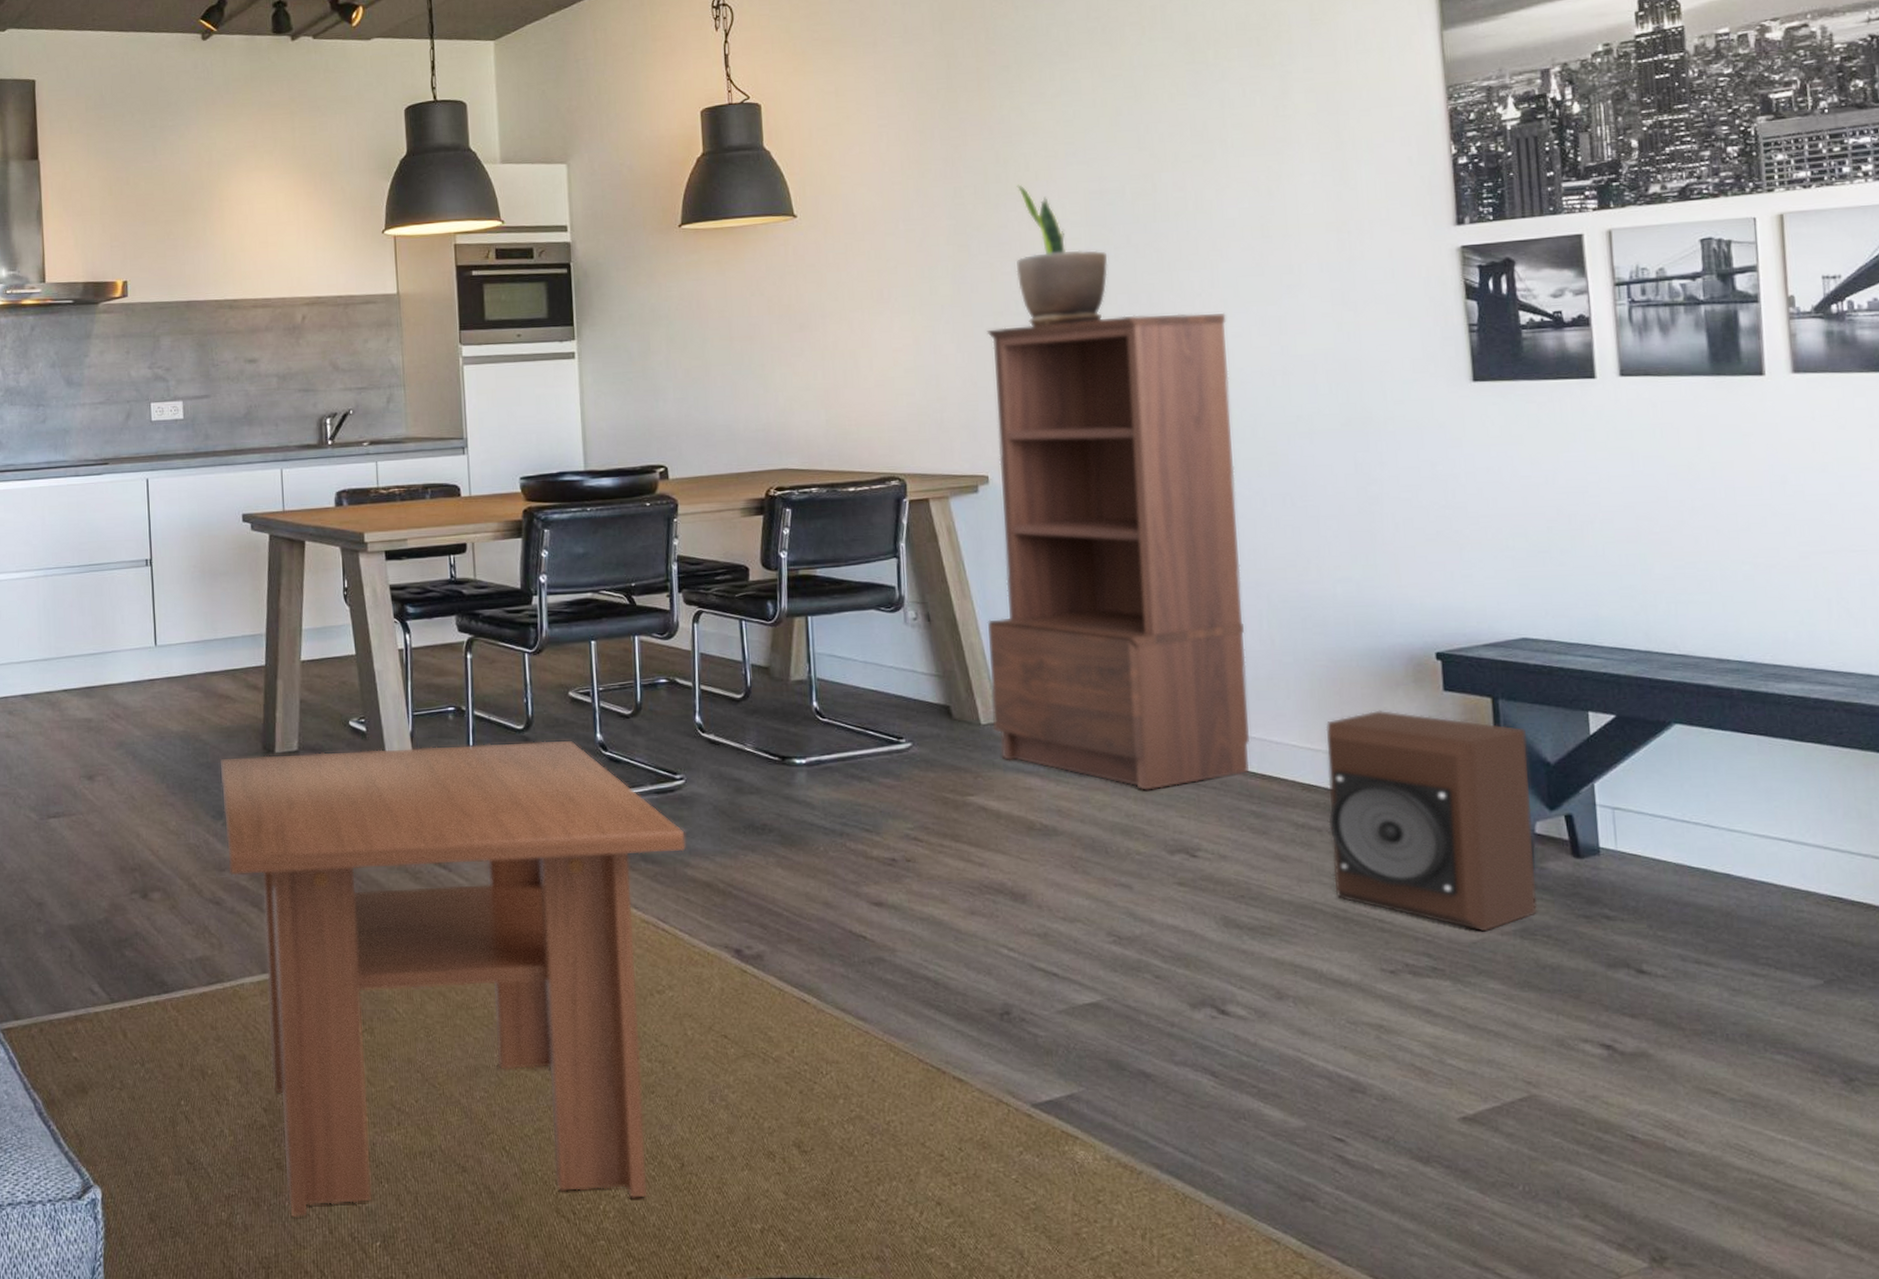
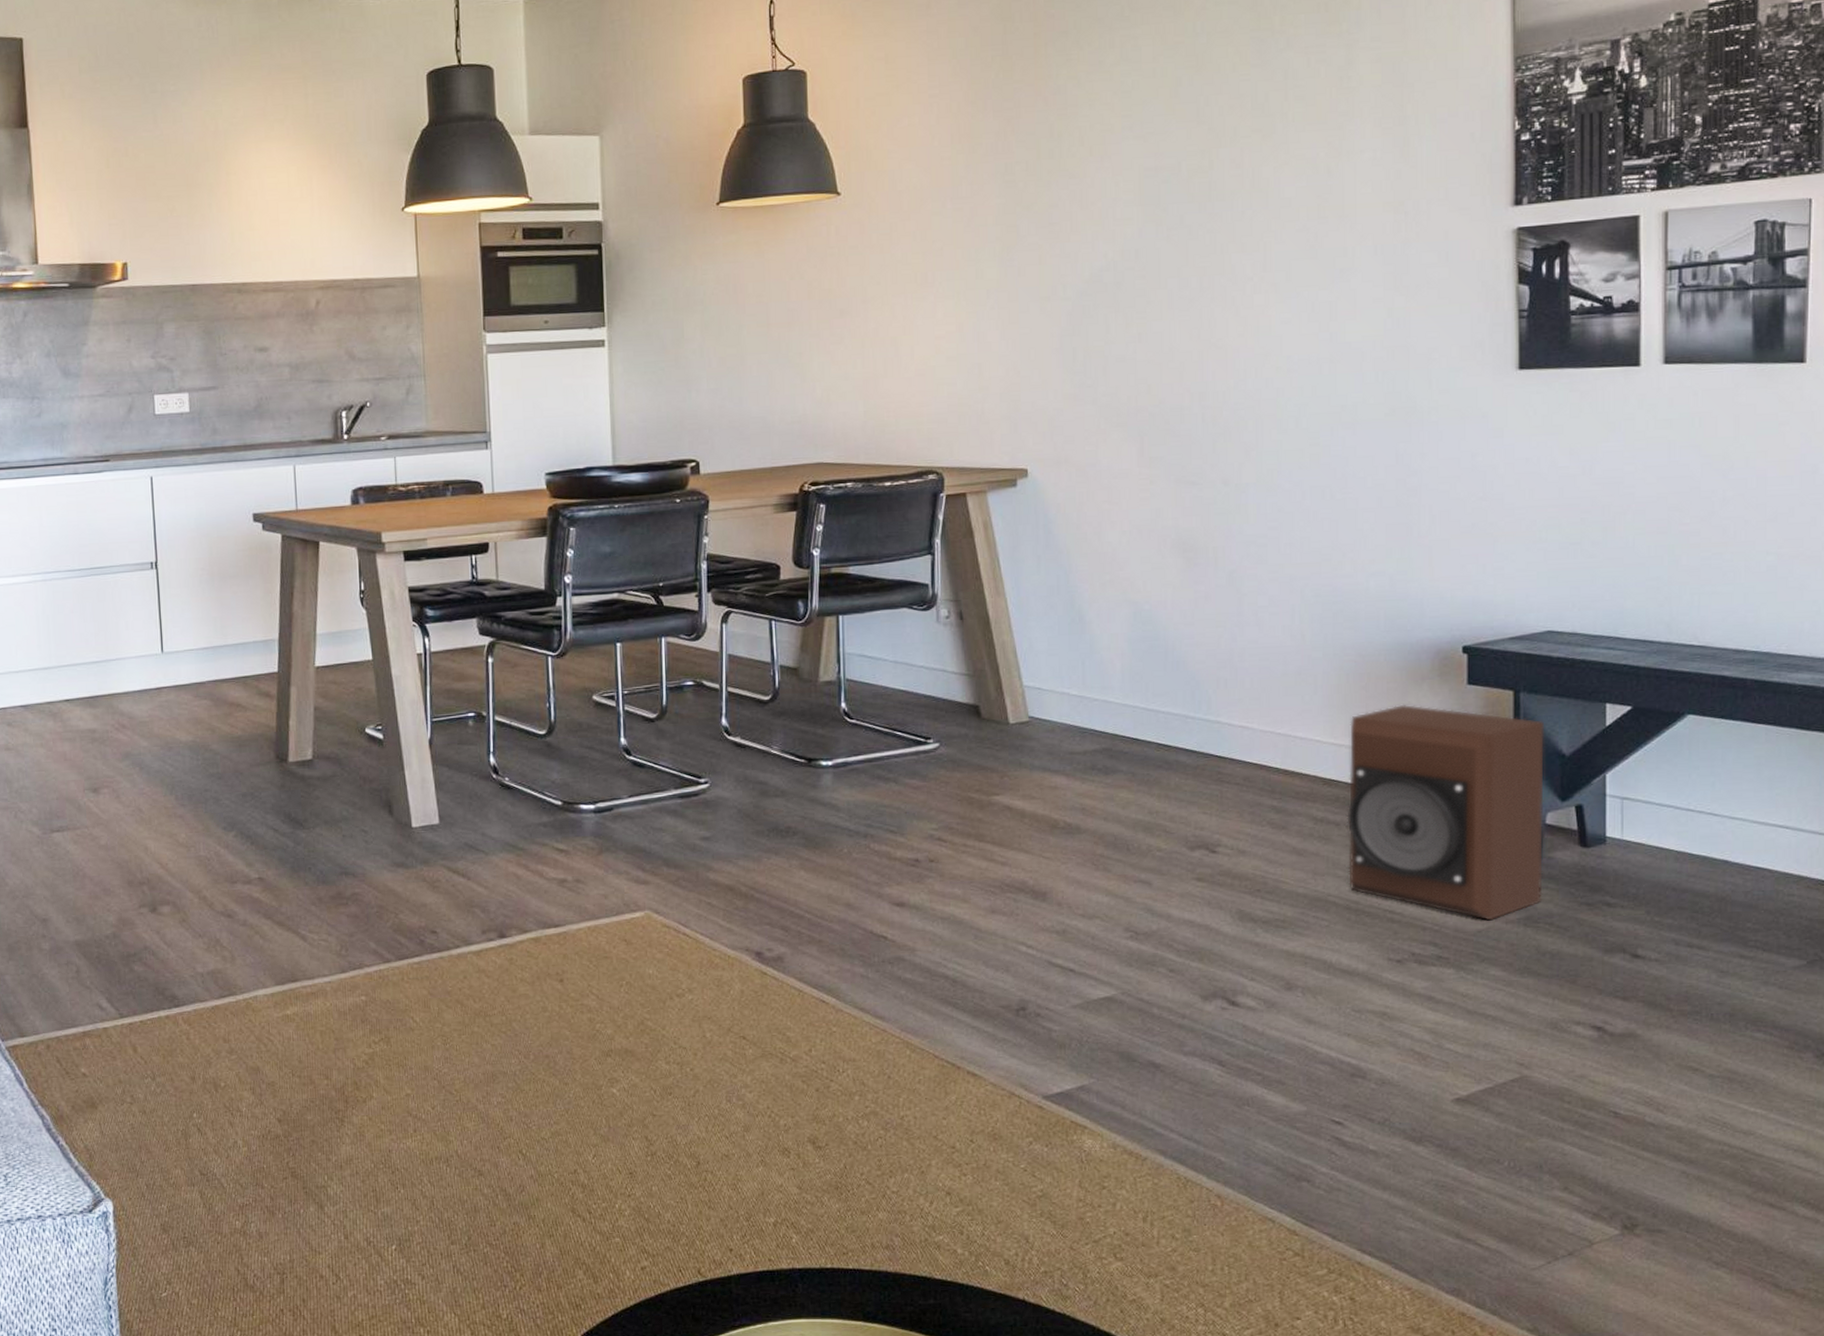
coffee table: present [221,741,686,1217] -> none [232,746,709,1223]
shelving unit: present [986,312,1251,790] -> none [1020,297,1277,788]
potted plant: present [1016,184,1108,327] -> none [1065,160,1160,313]

